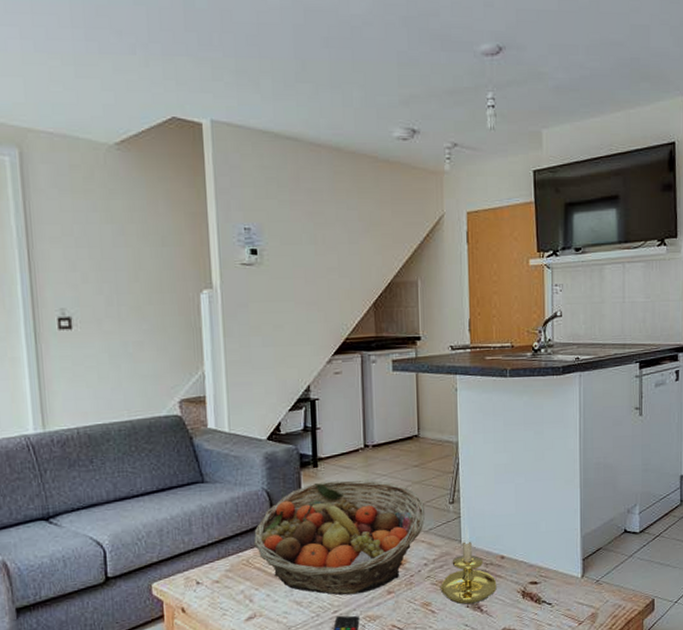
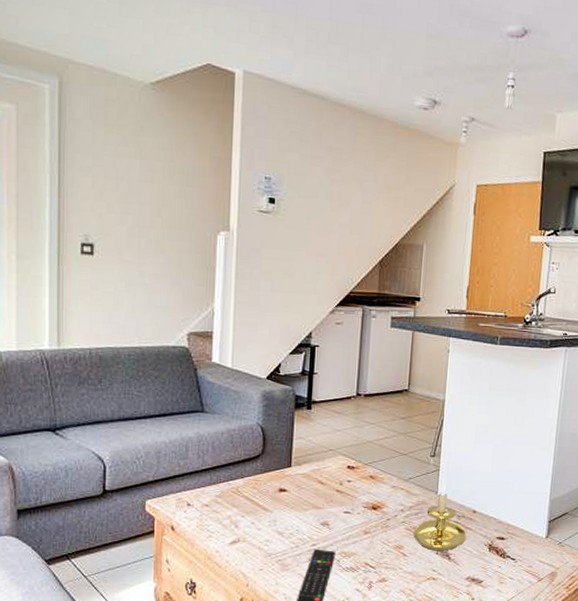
fruit basket: present [253,480,426,595] -> none [244,423,407,531]

